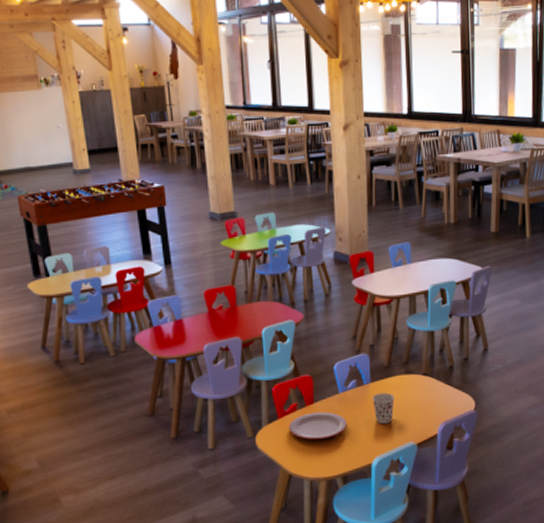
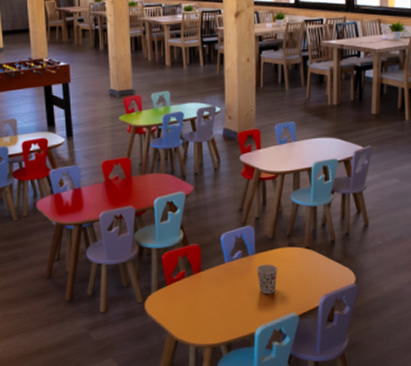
plate: present [289,411,347,440] -> none [177,280,232,308]

